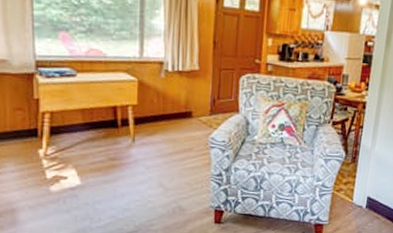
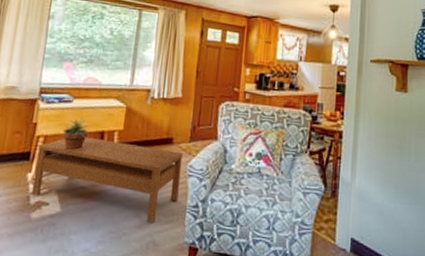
coffee table: none [45,112,204,191] -> present [31,137,183,223]
potted plant: none [69,92,102,125] -> present [62,117,91,150]

